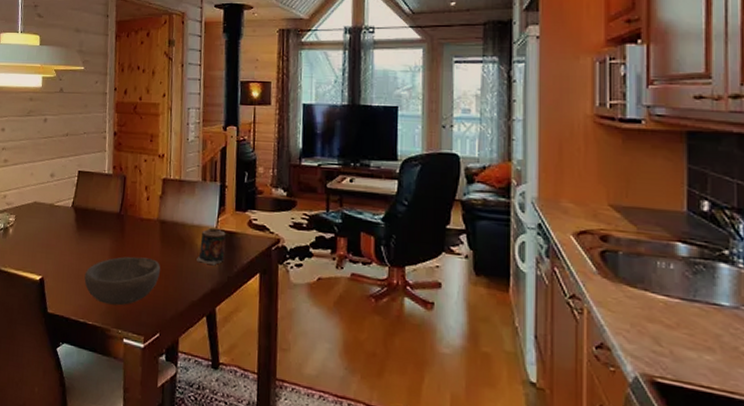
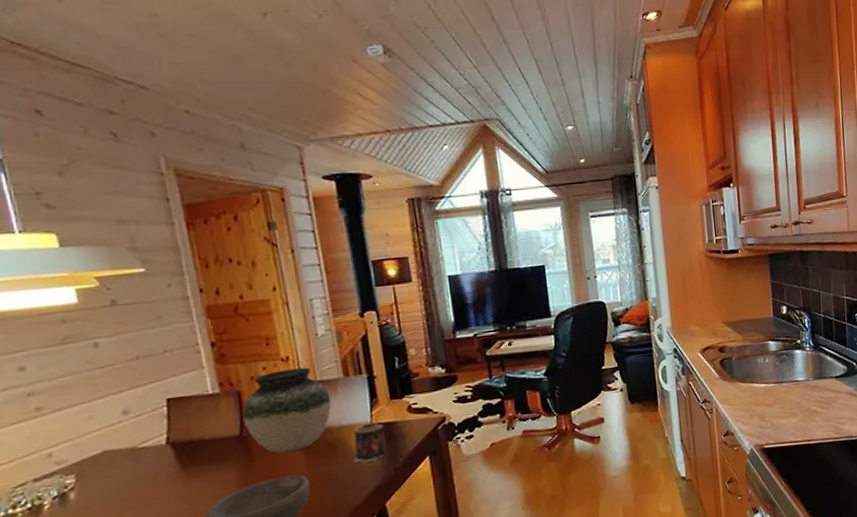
vase: none [123,164,189,238] -> present [242,367,332,454]

